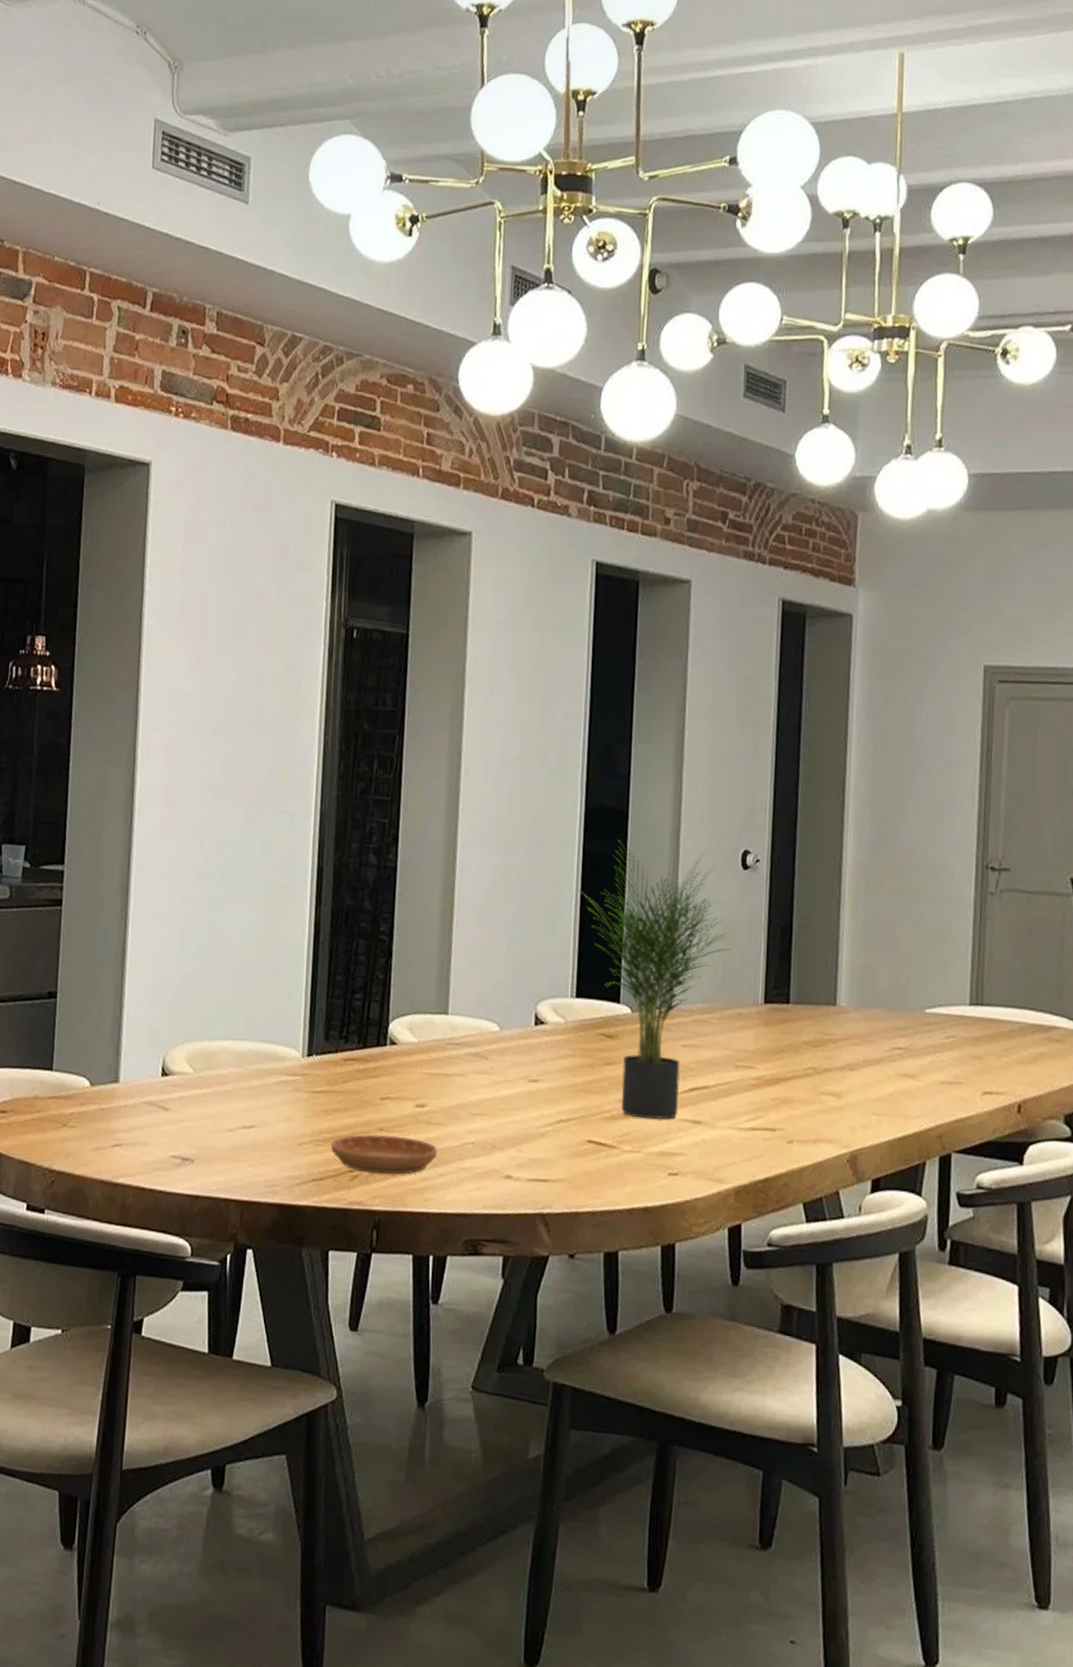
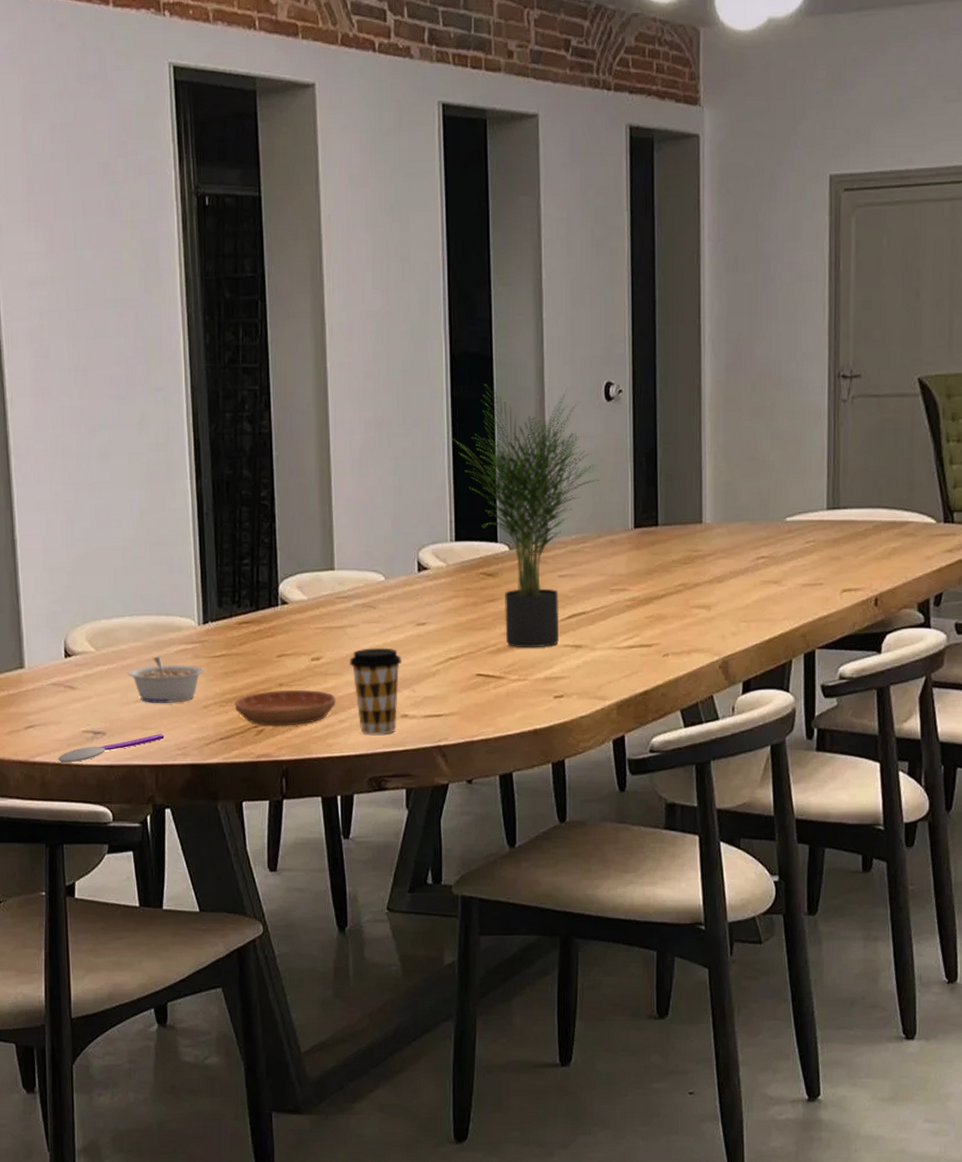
spoon: none [141,1167,255,1188] -> present [58,734,165,763]
legume: none [223,1085,303,1137] -> present [127,656,204,703]
coffee cup: none [455,1100,511,1195] -> present [350,648,402,735]

